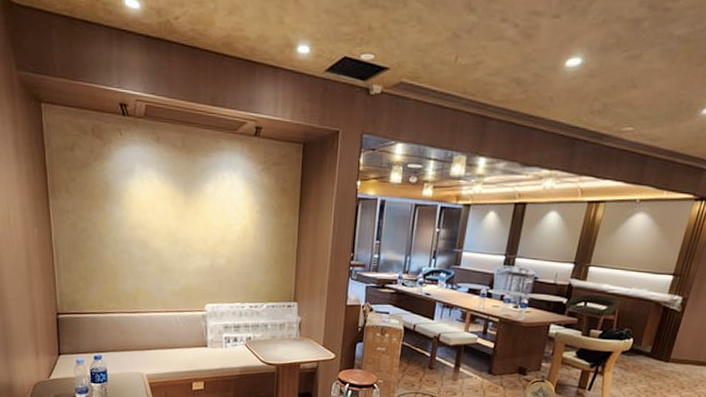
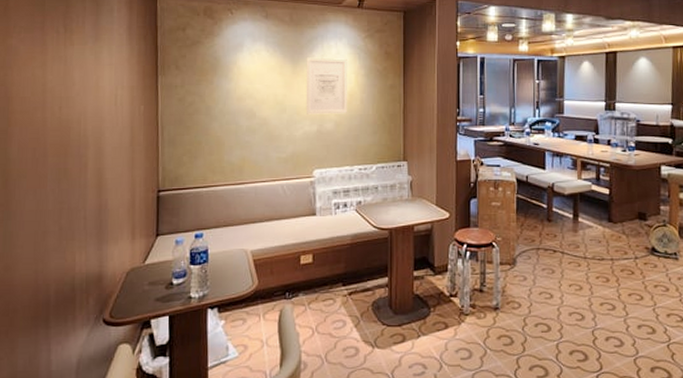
wall art: none [198,188,242,251] -> present [306,57,347,115]

